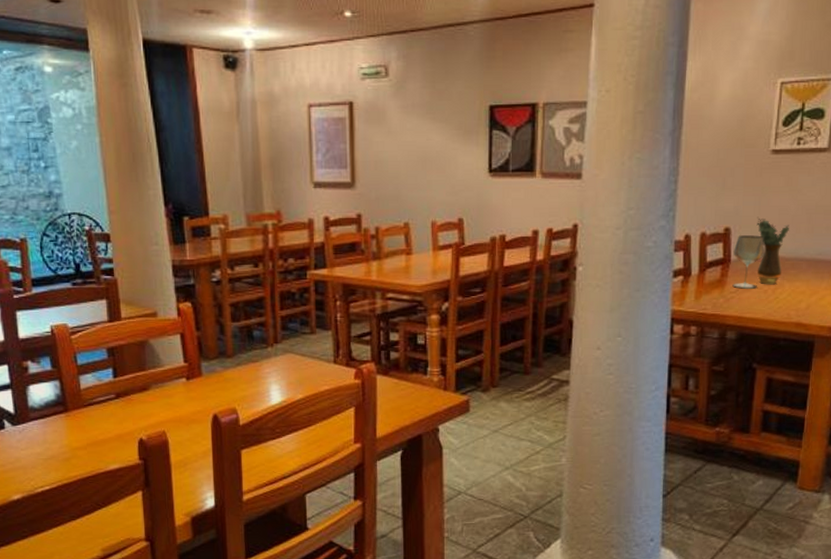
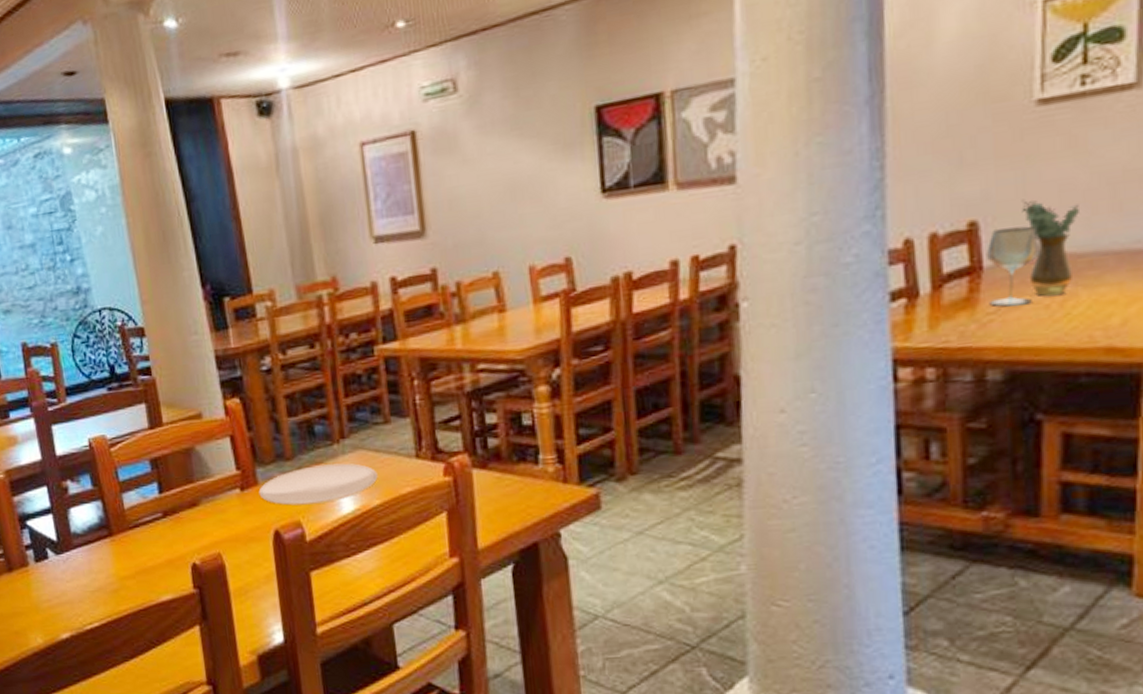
plate: none [202,363,302,395] -> present [258,463,378,506]

